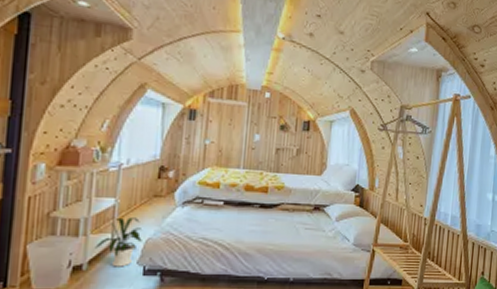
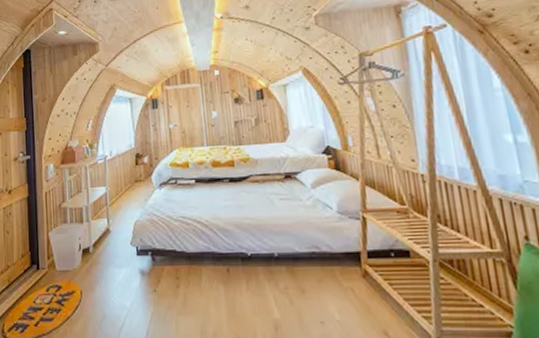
house plant: present [93,217,142,267] -> none [95,202,132,249]

